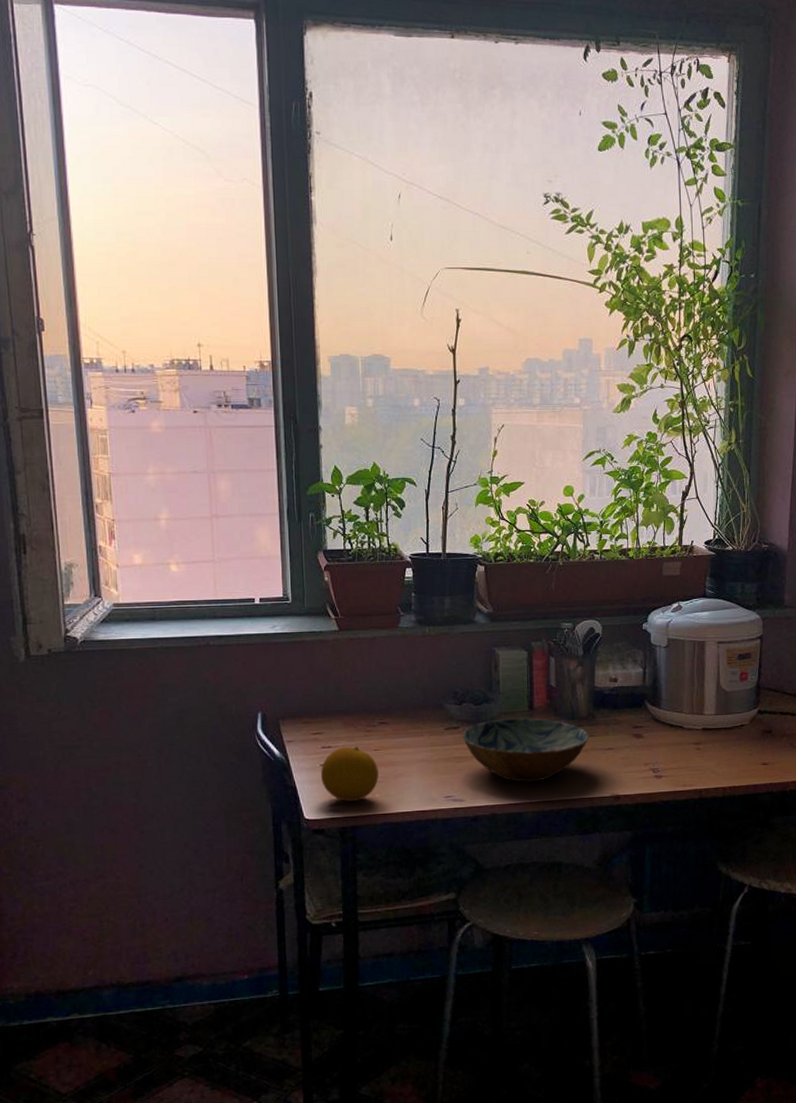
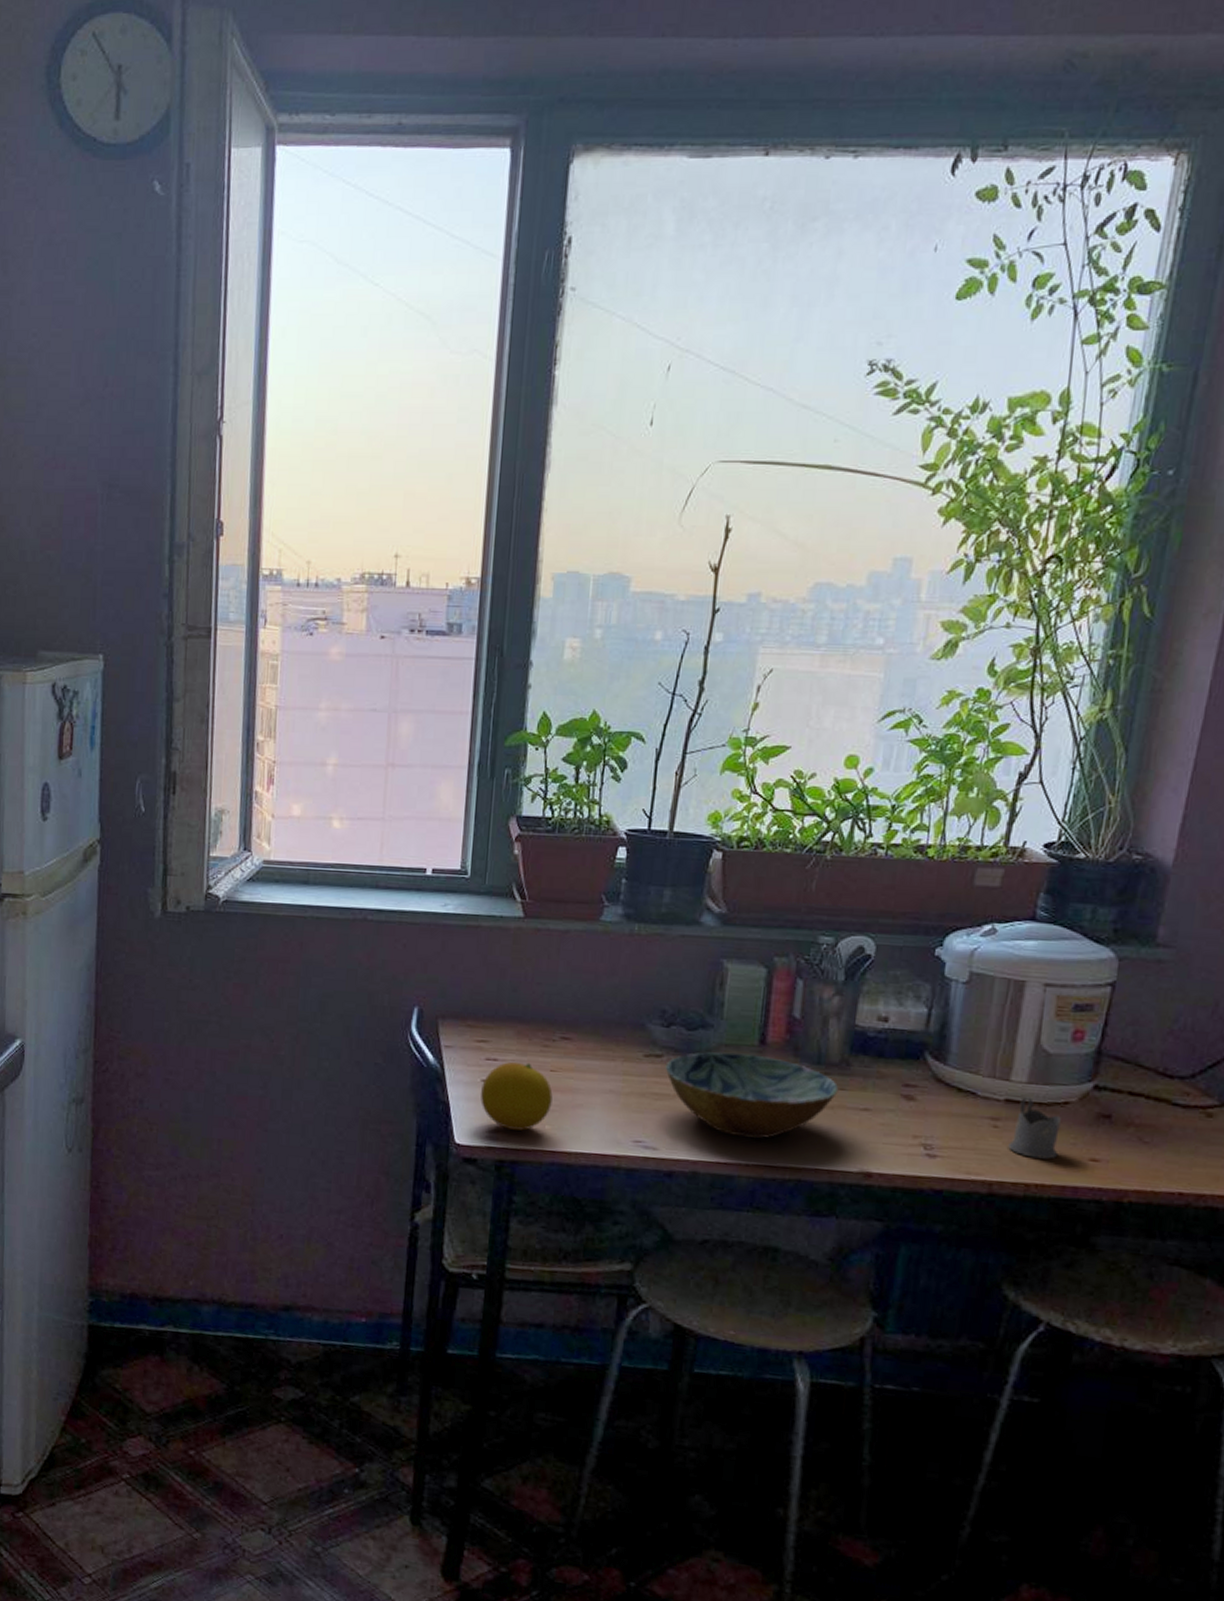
tea glass holder: none [708,724,742,768] -> present [1008,1096,1061,1159]

